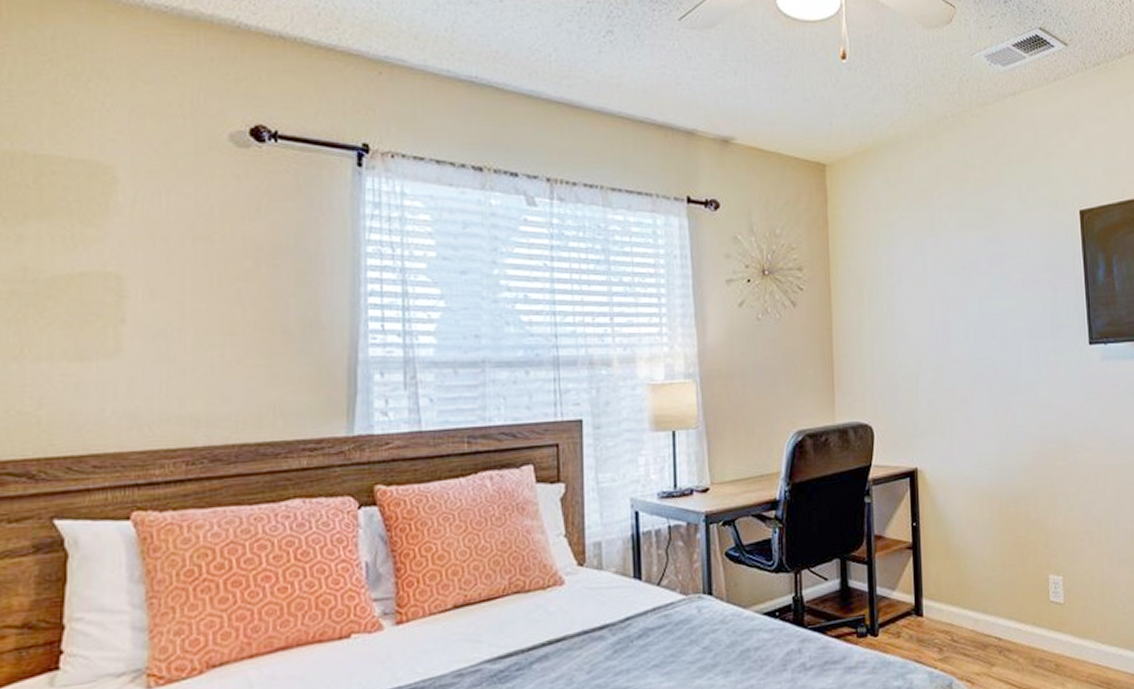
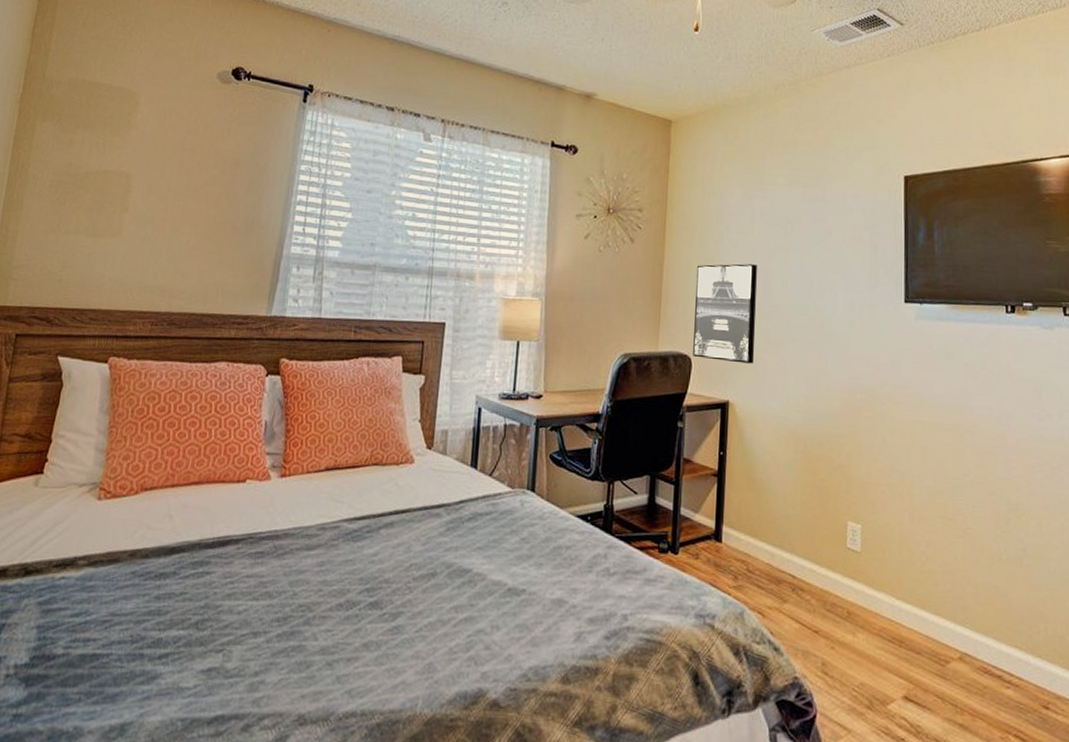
wall art: none [869,319,941,427] -> present [693,264,757,364]

